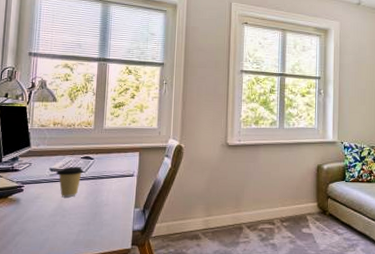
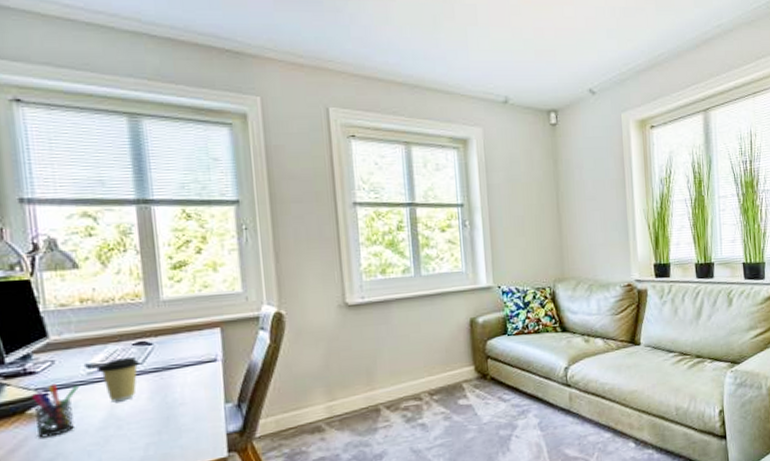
pen holder: none [12,179,43,217] -> present [30,383,79,438]

